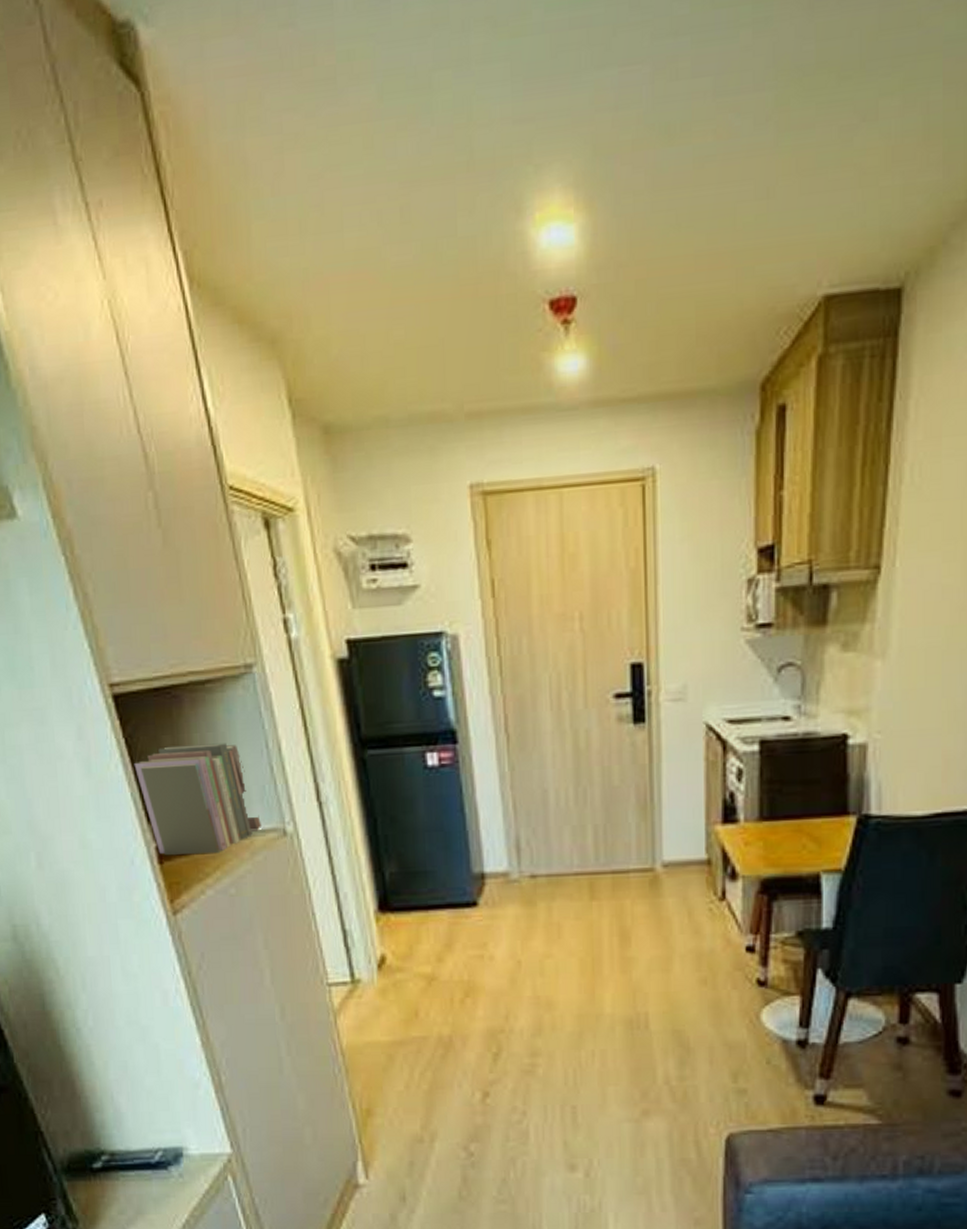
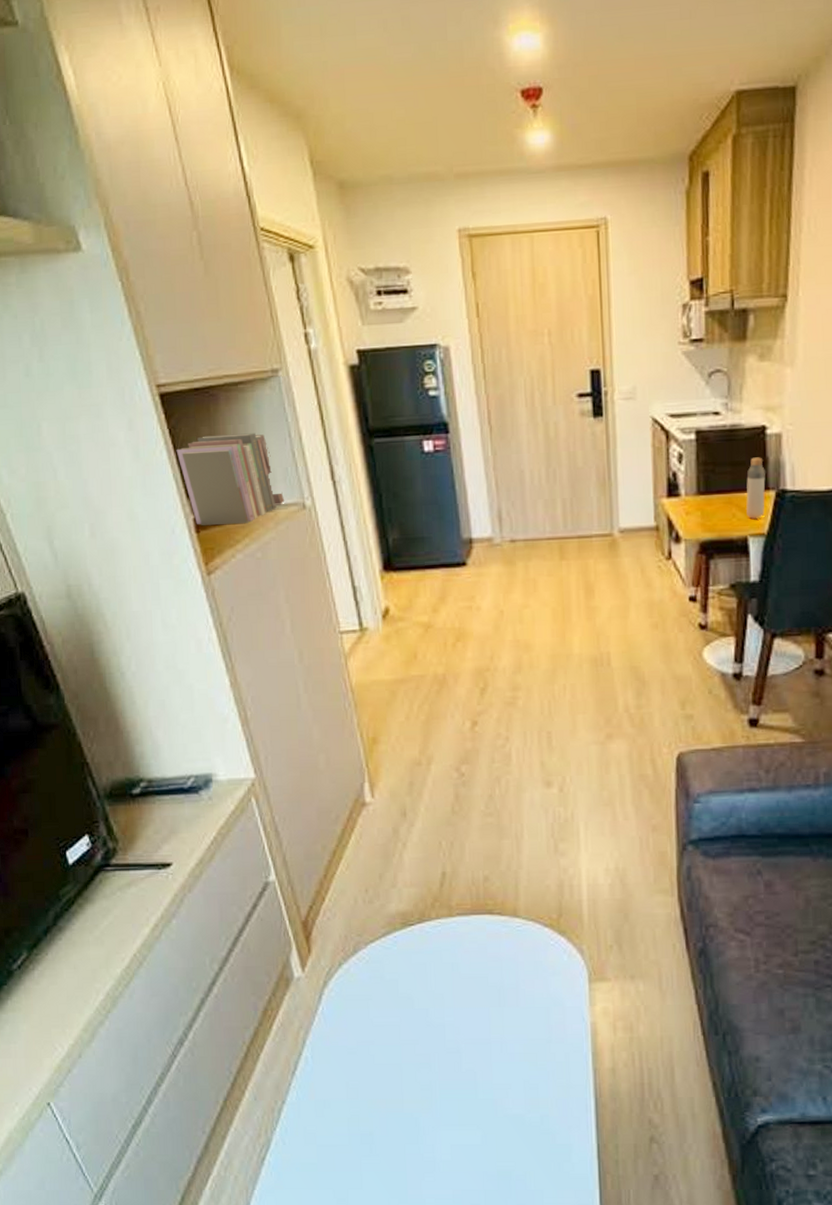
bottle: none [818,773,845,851] -> present [745,457,766,519]

